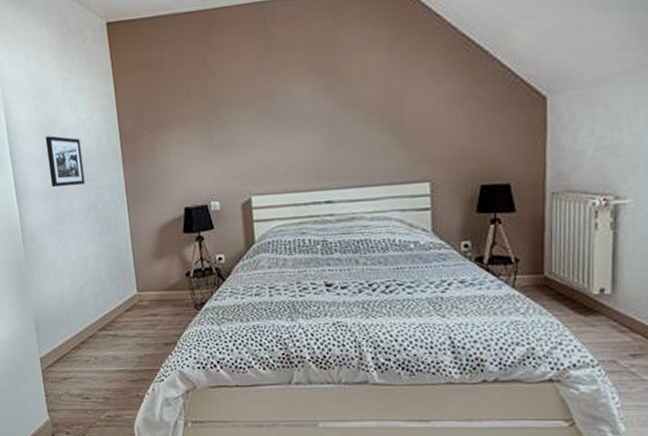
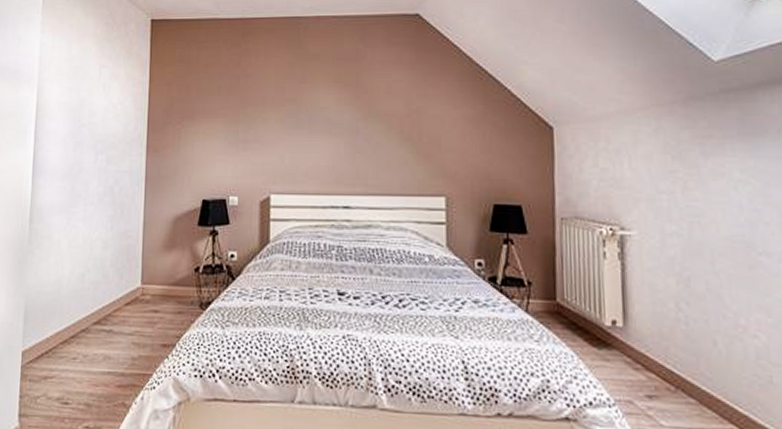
picture frame: present [45,136,85,188] -> none [70,117,108,168]

